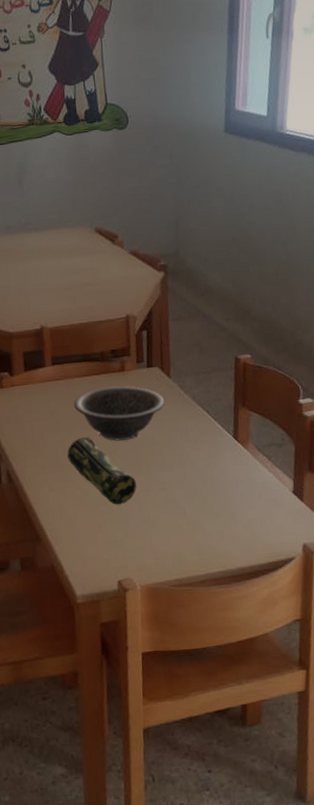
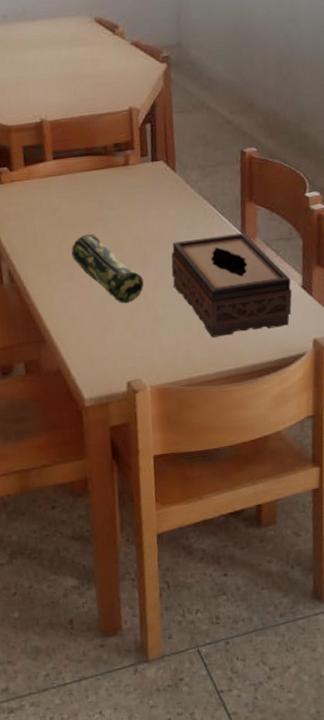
decorative bowl: present [73,386,164,441] -> none [76,181,170,238]
tissue box: none [163,438,283,540] -> present [171,233,292,338]

